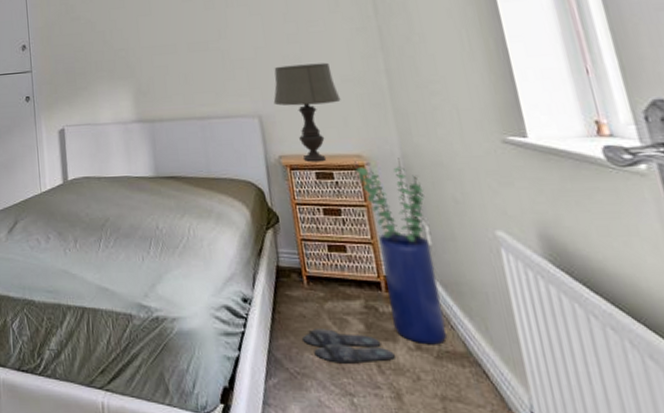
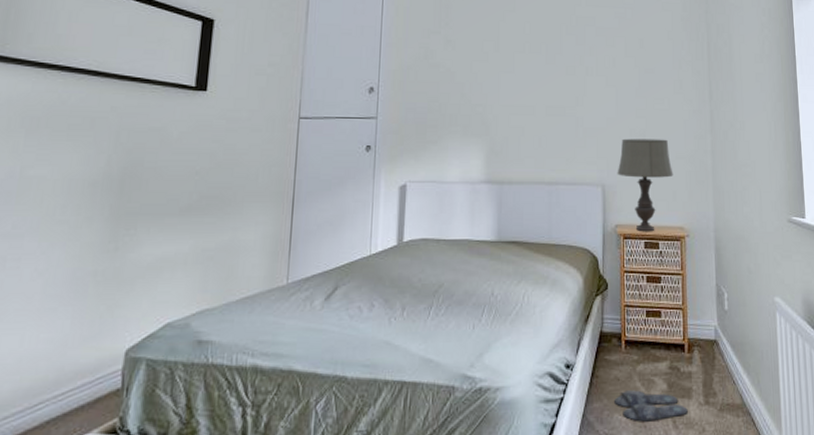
vase: present [353,158,448,345] -> none [675,231,730,400]

